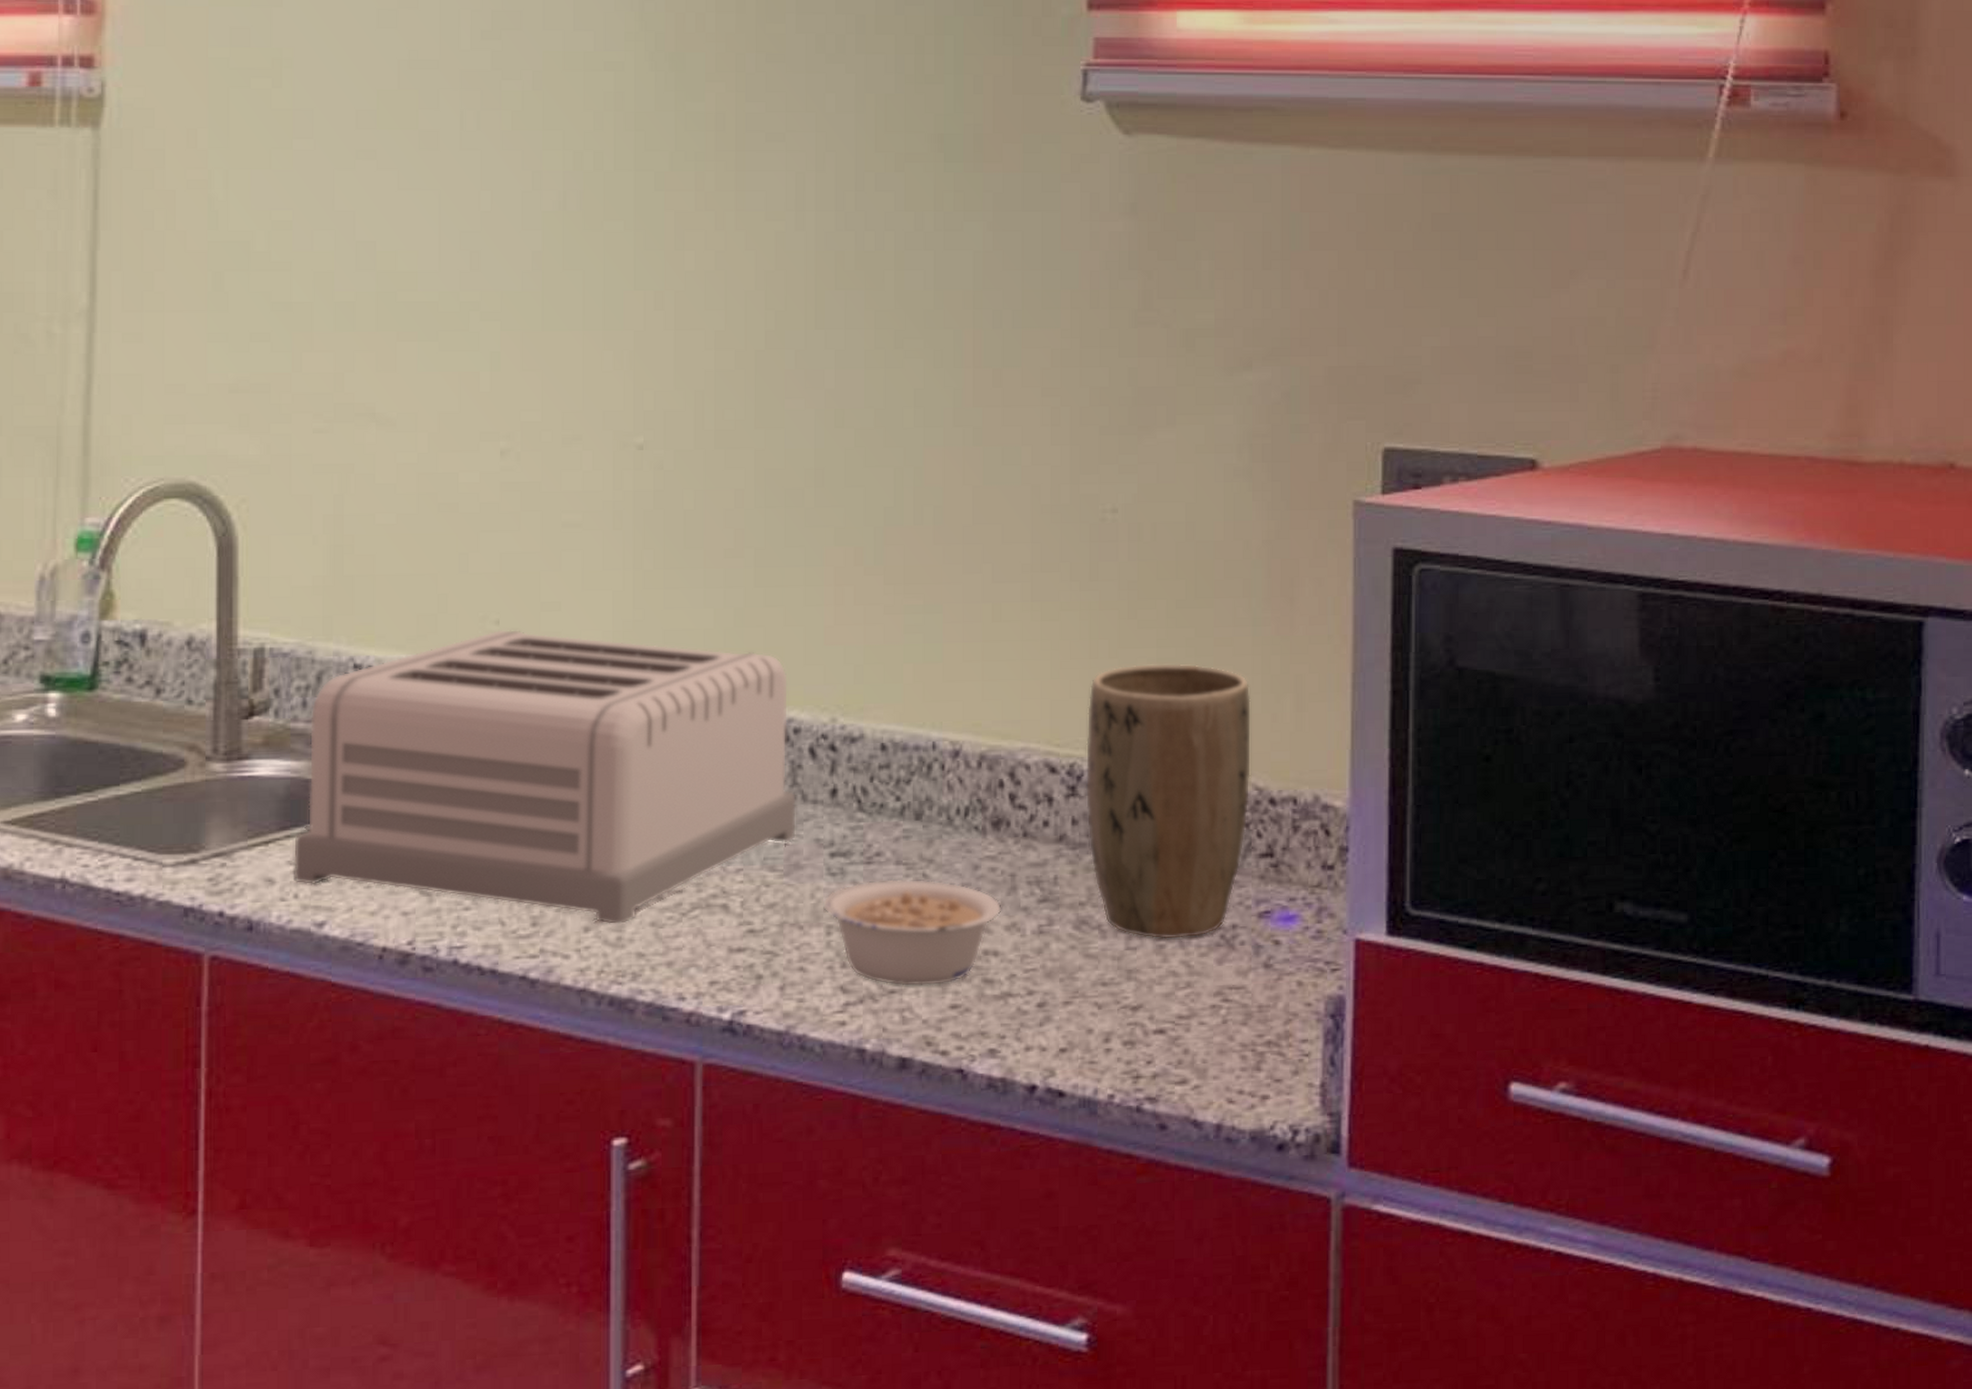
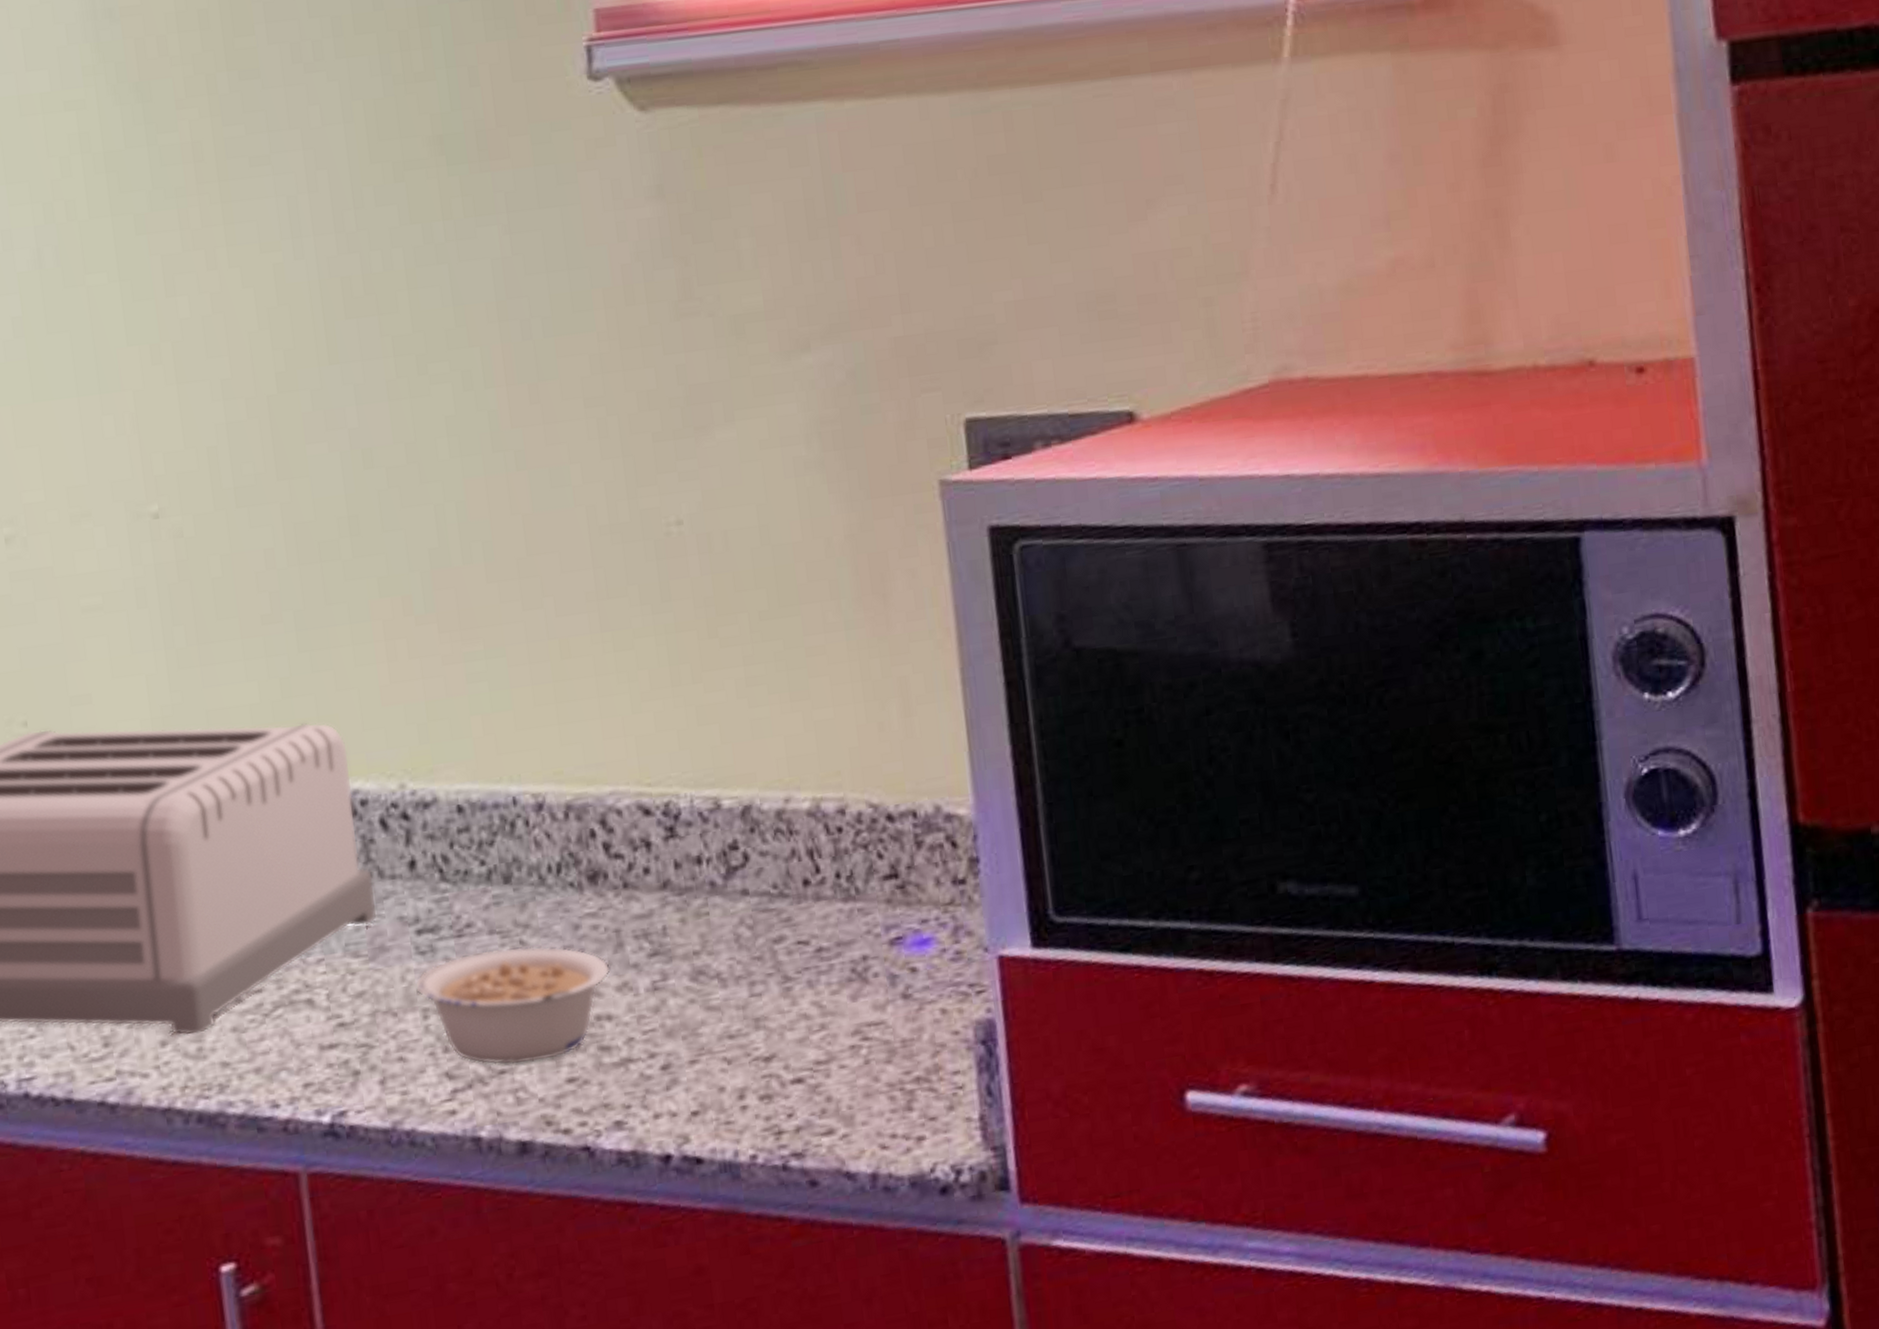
plant pot: present [1085,662,1252,940] -> none [675,678,866,982]

